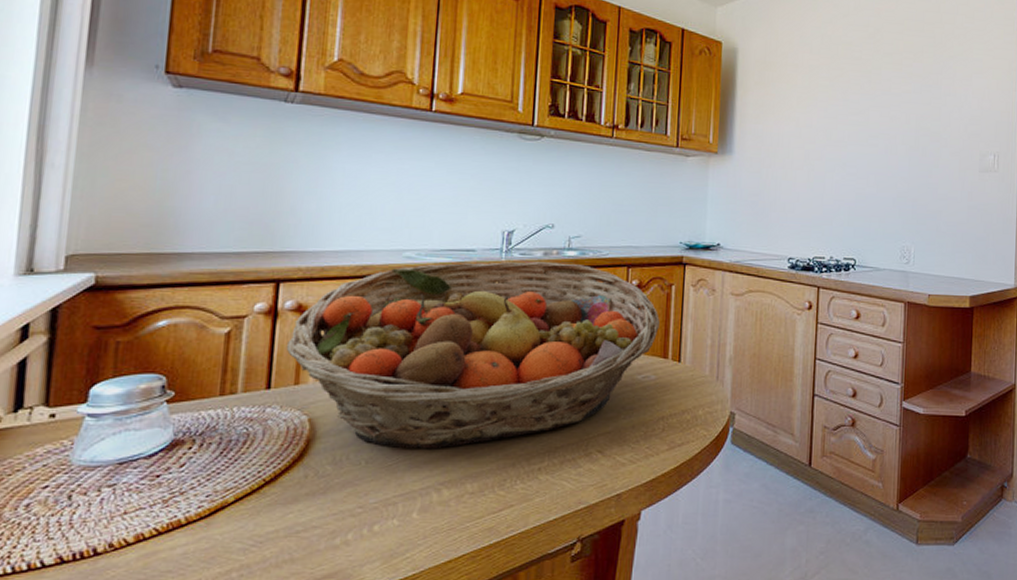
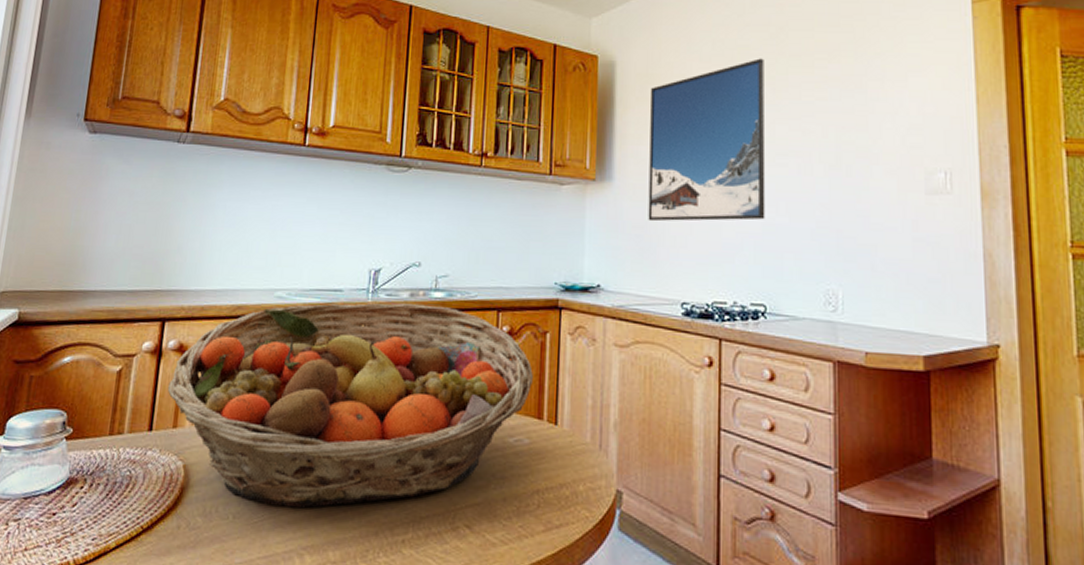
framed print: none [762,54,863,190] -> present [648,58,766,222]

